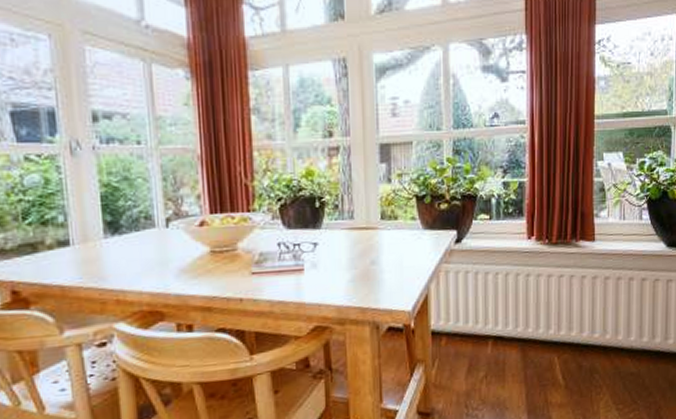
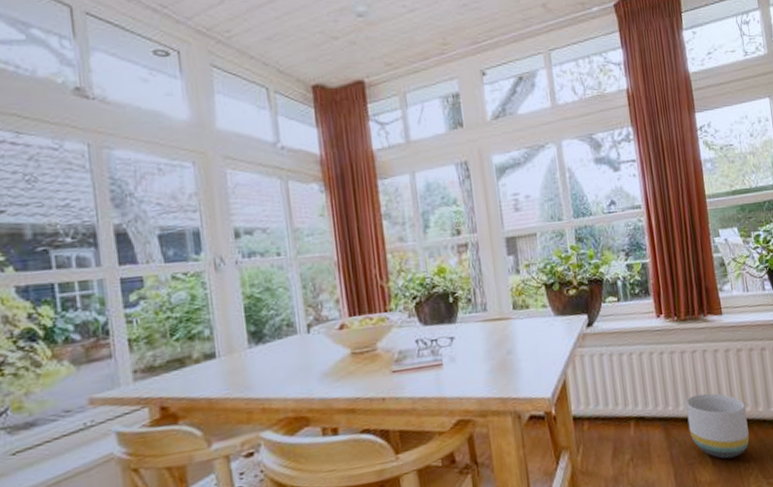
planter: none [546,318,605,383] -> present [685,393,750,459]

